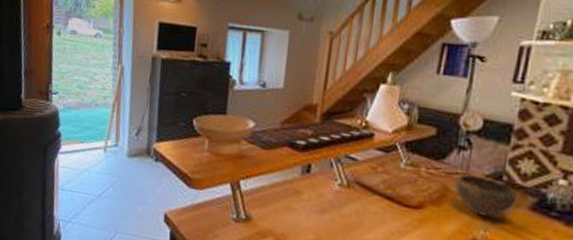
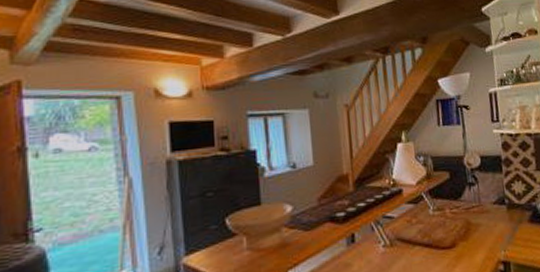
bowl: present [454,174,518,217] -> none [473,204,519,239]

